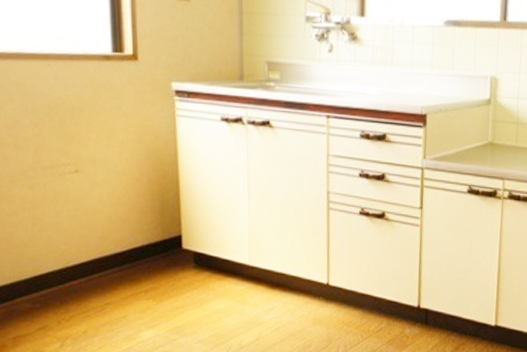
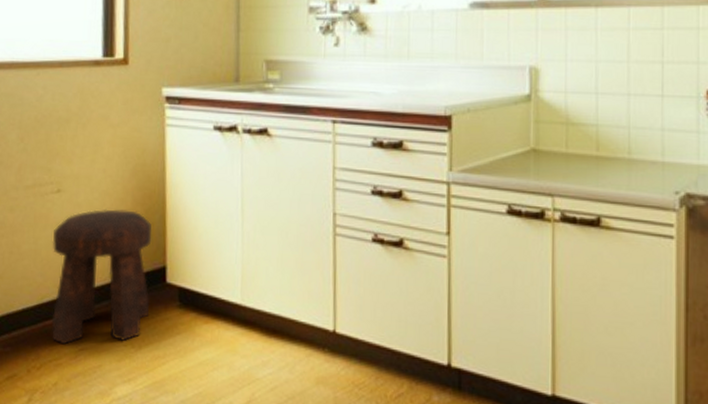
stool: none [73,187,168,300] -> present [51,209,152,345]

